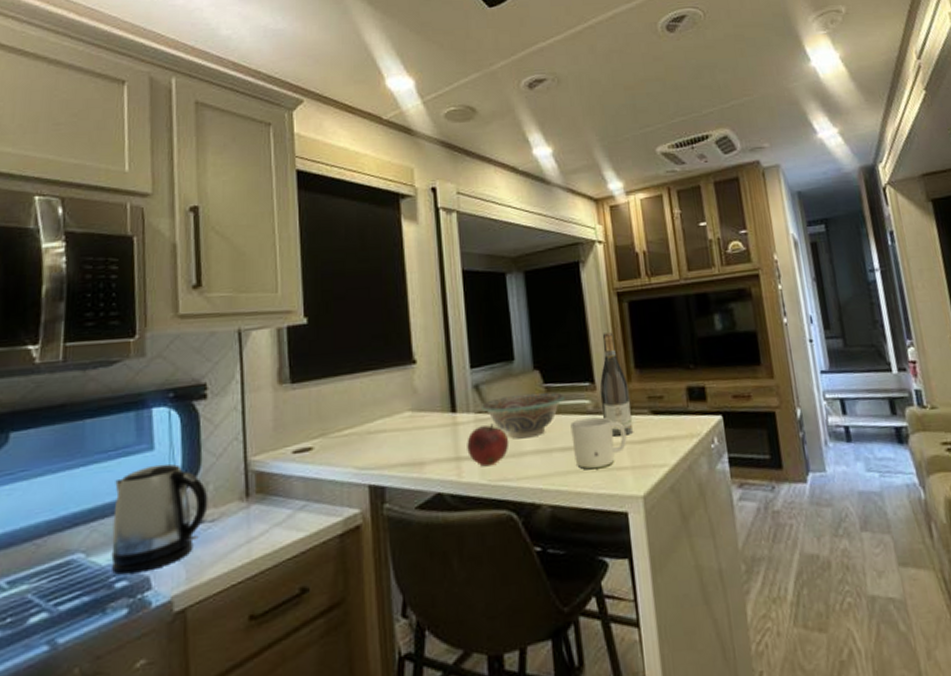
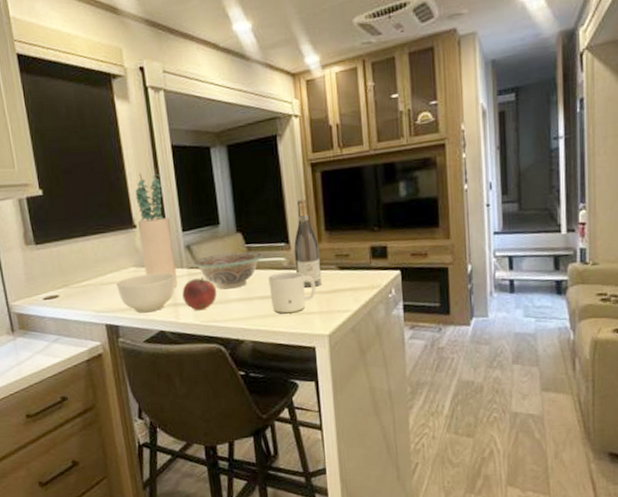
bowl: none [387,418,460,470] -> present [116,272,176,313]
vase: none [417,294,462,438] -> present [135,168,178,289]

